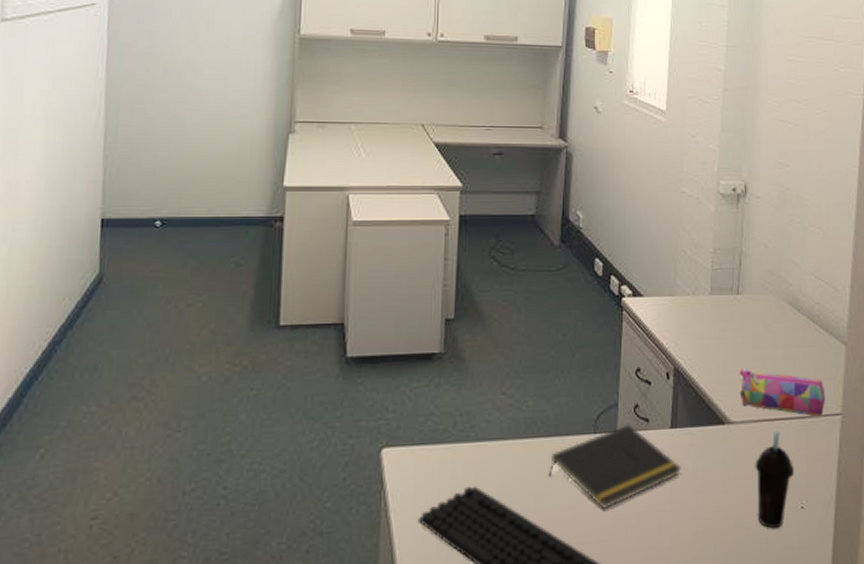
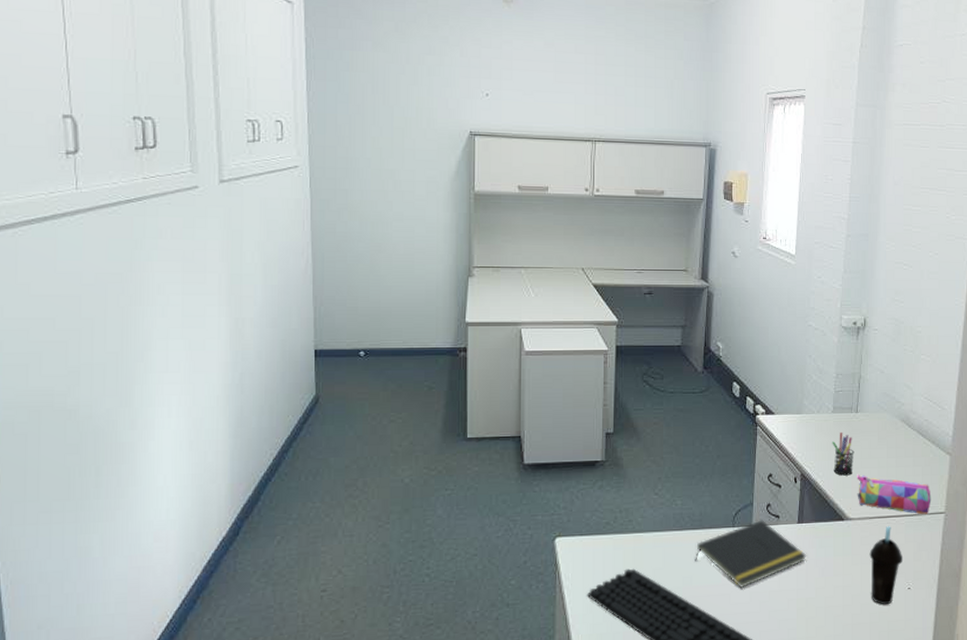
pen holder: none [710,317,736,370] -> present [832,431,854,476]

